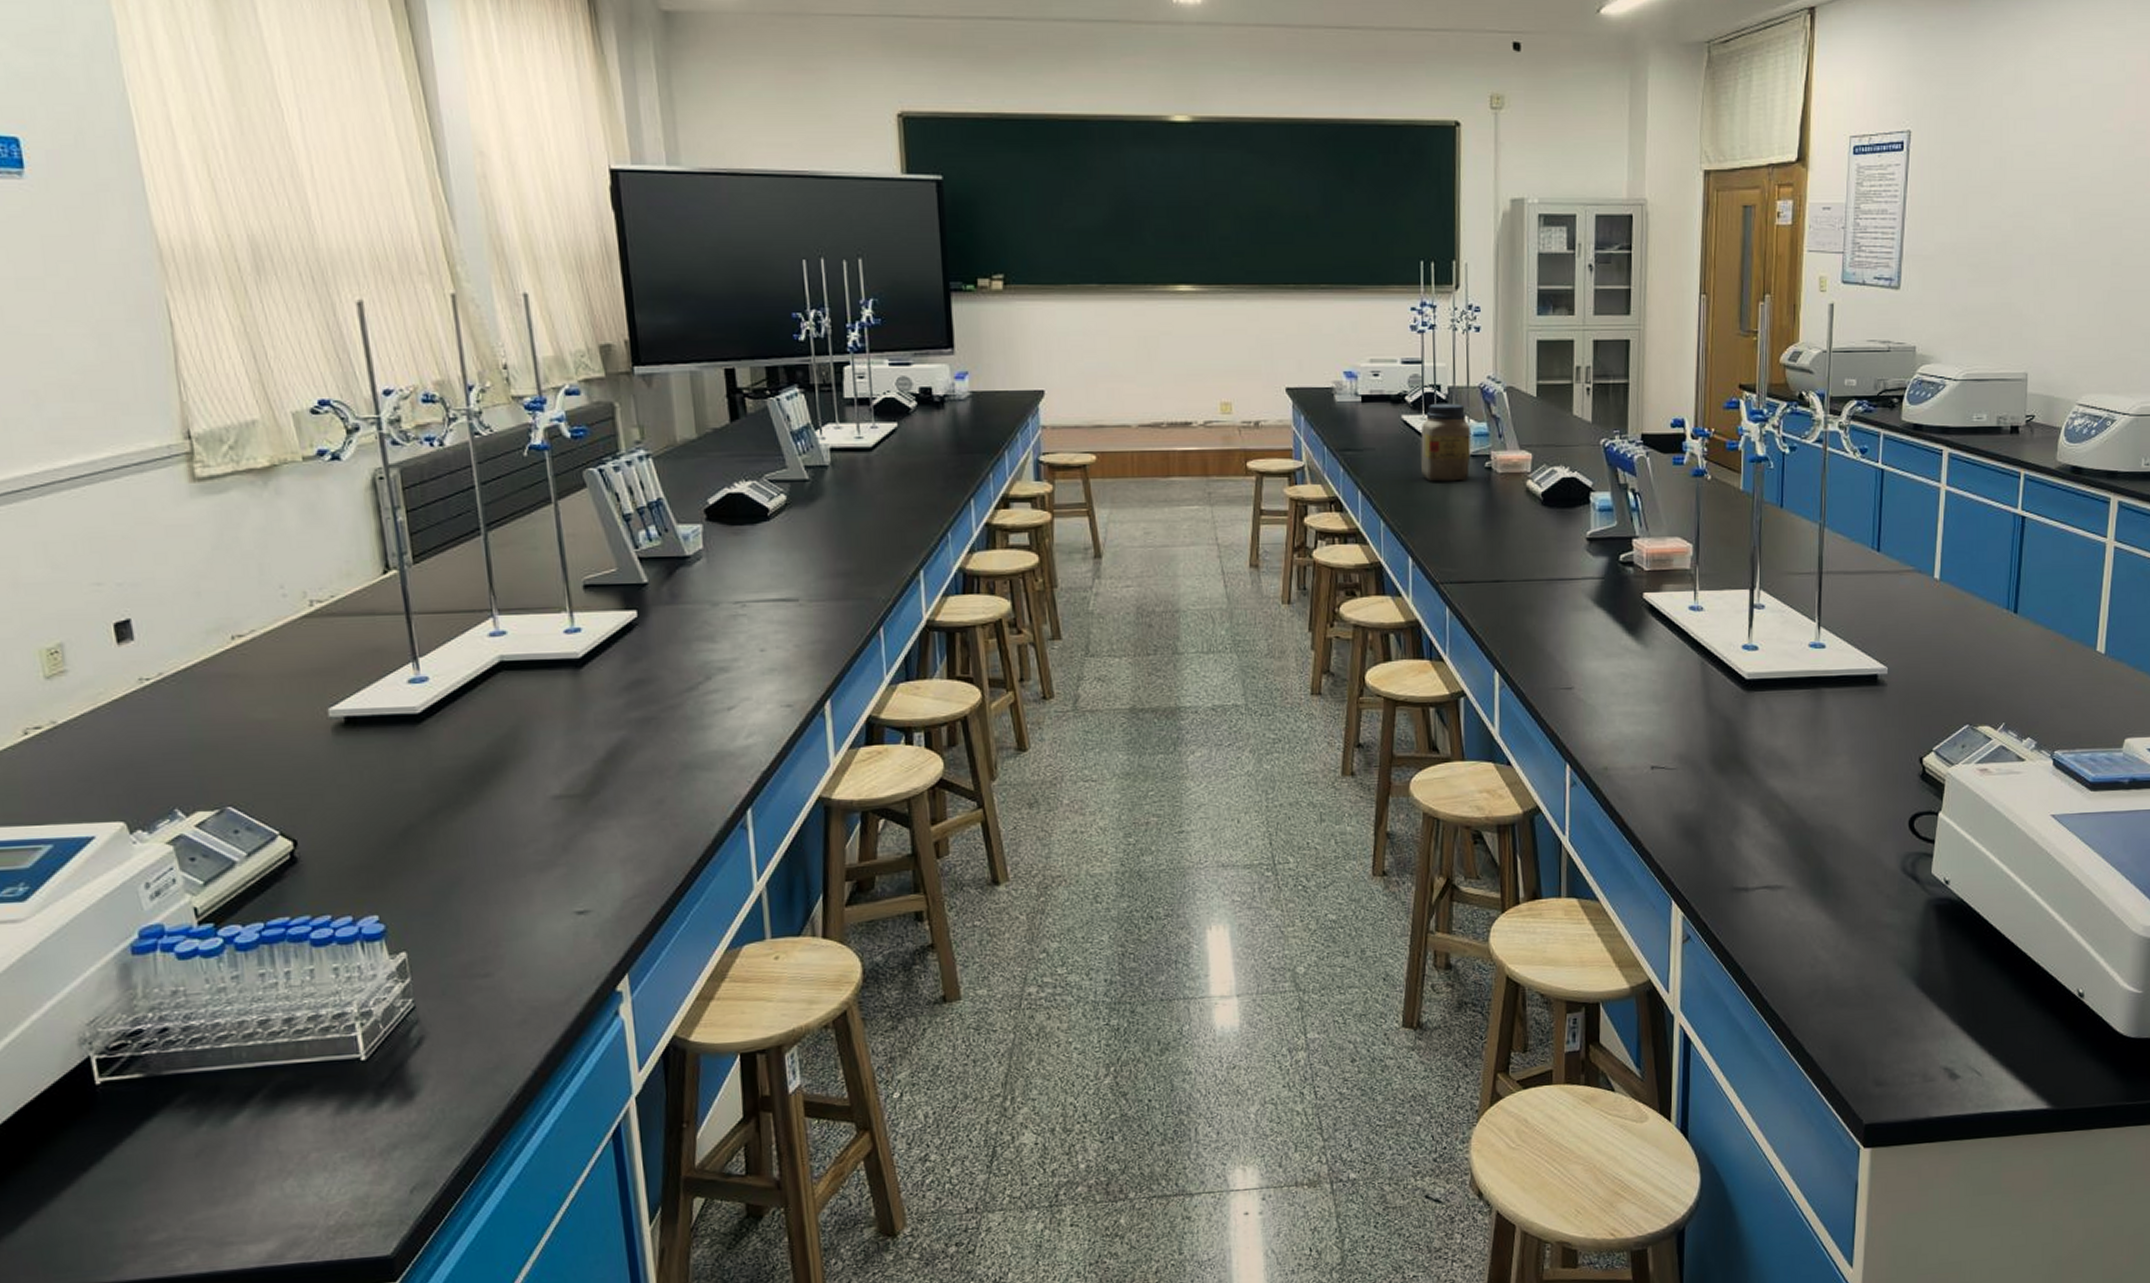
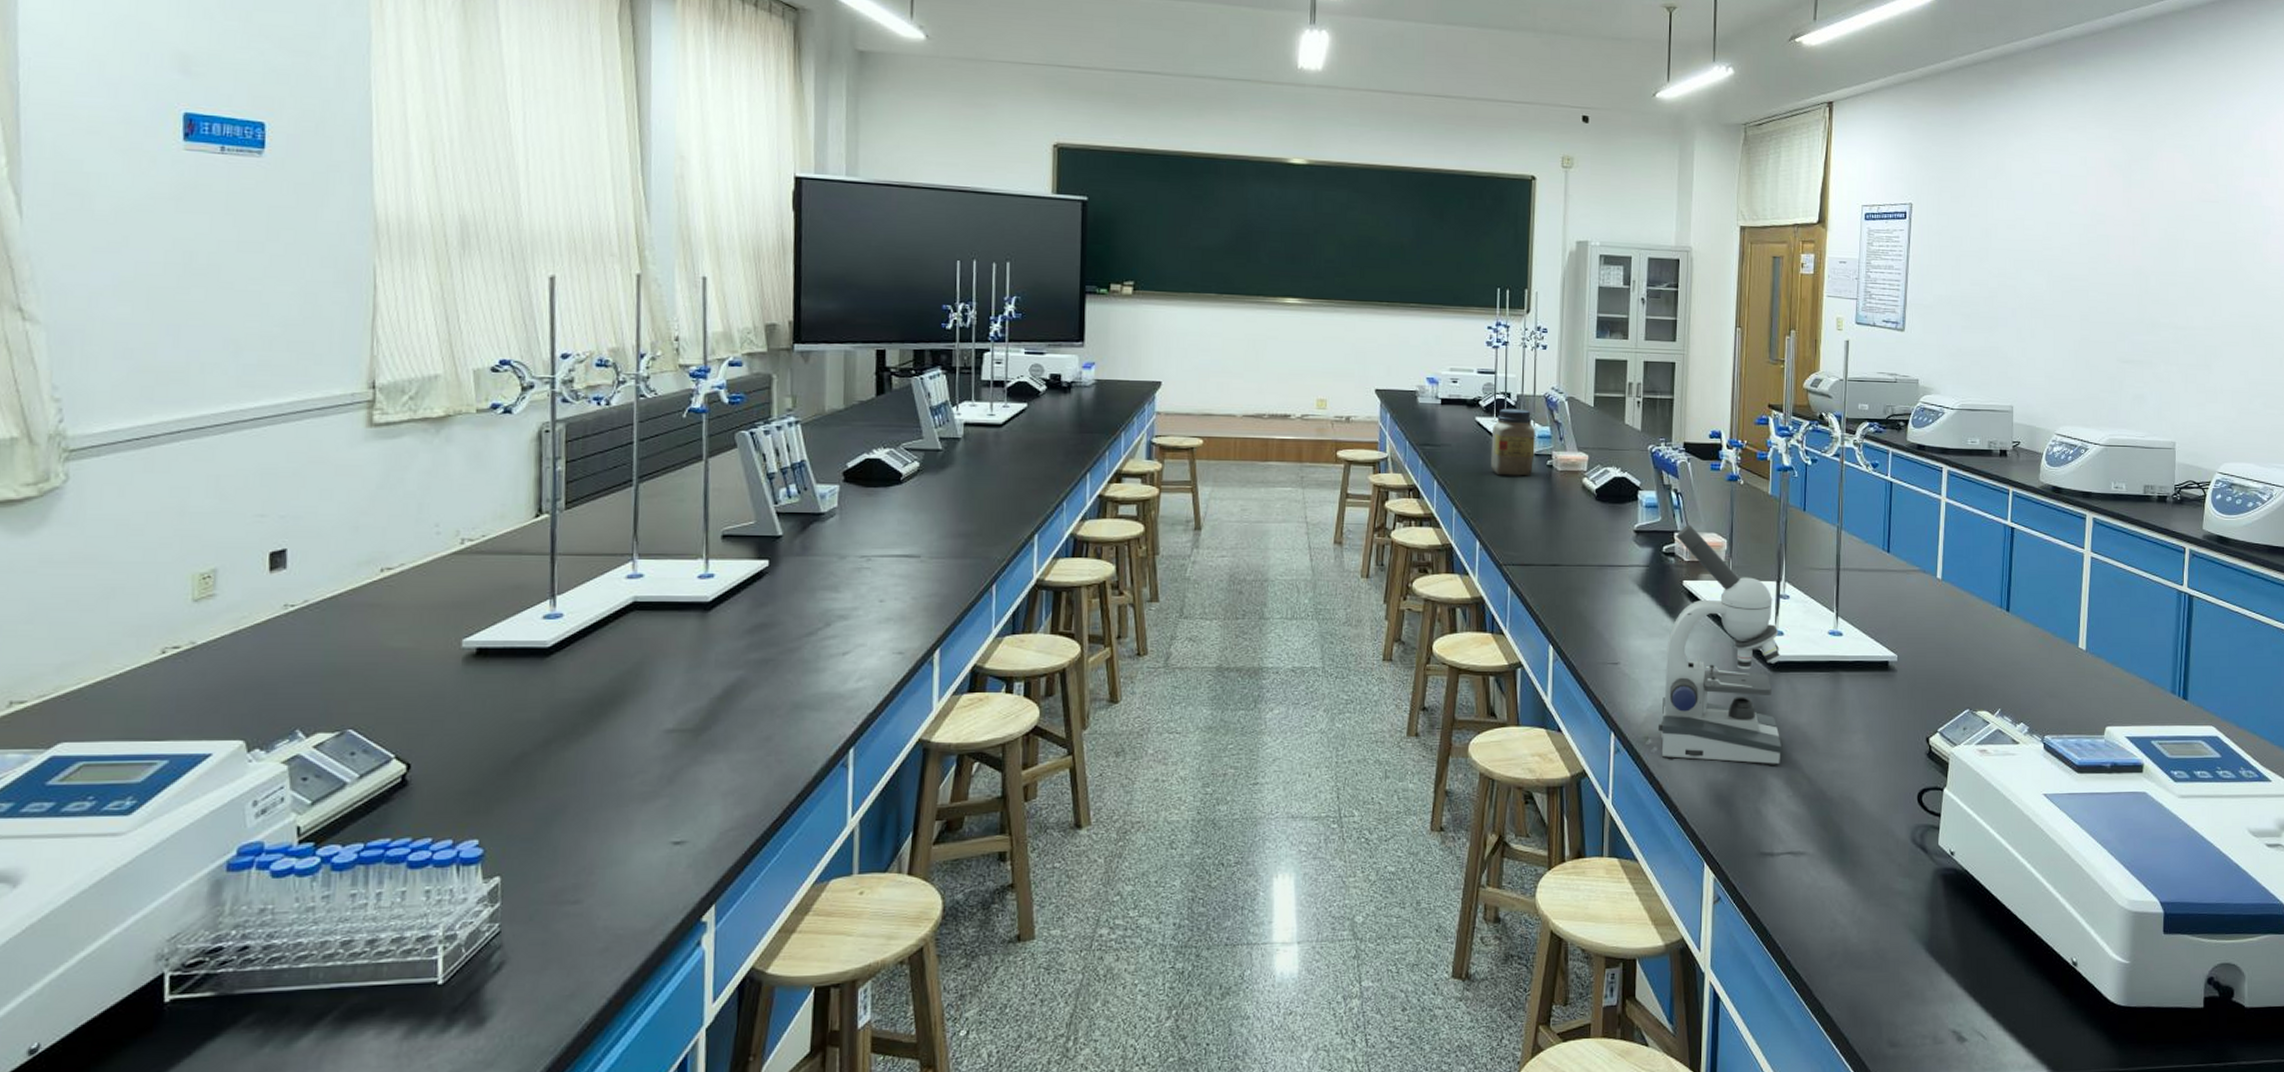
microscope: none [1617,528,1756,796] -> present [1657,524,1781,768]

